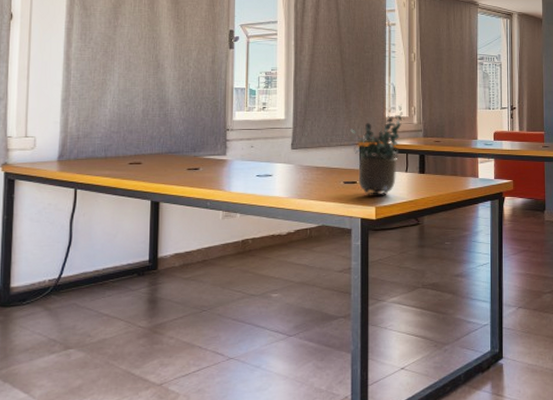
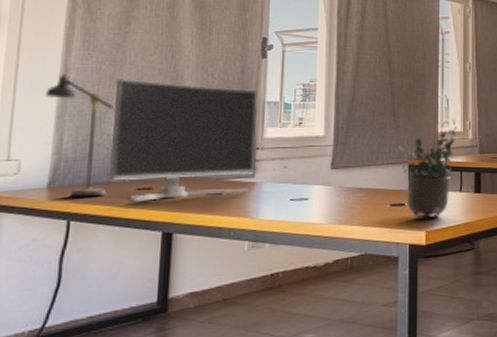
desk lamp: none [53,58,109,169] -> present [45,68,115,198]
computer monitor: none [106,67,227,175] -> present [109,79,258,203]

